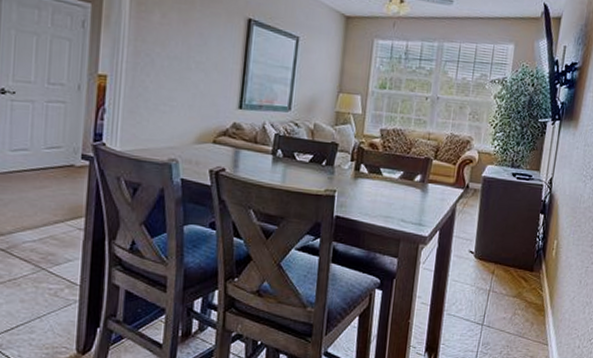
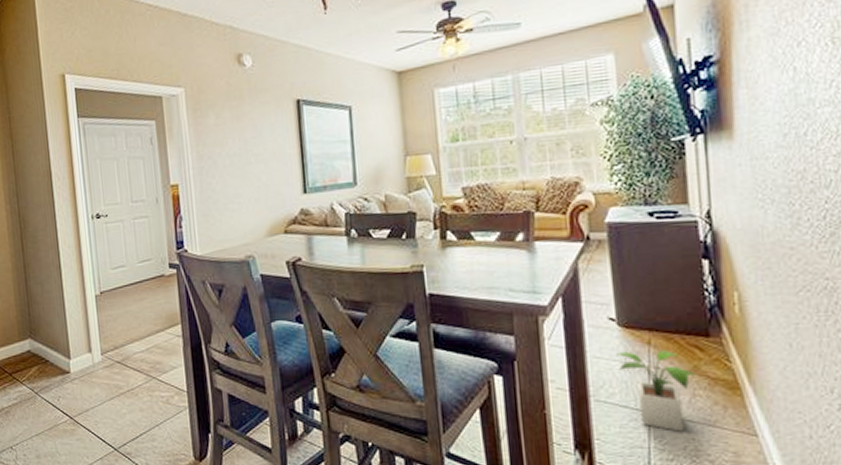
potted plant: none [468,277,519,340] -> present [615,350,696,432]

